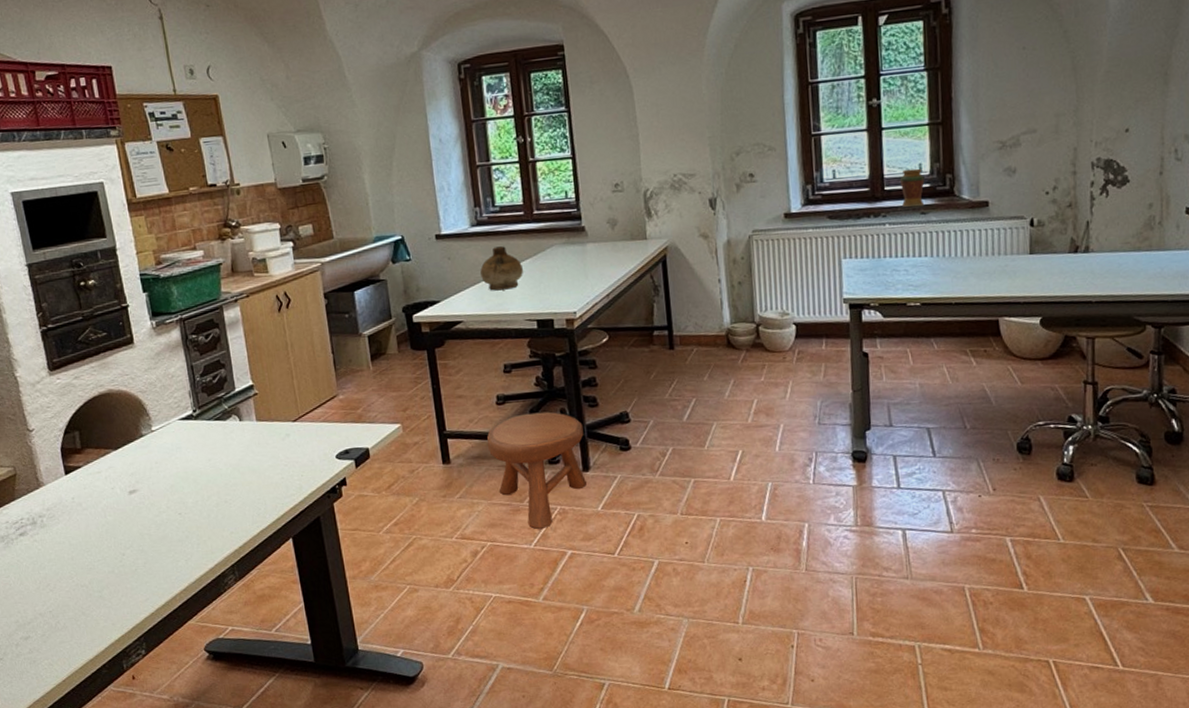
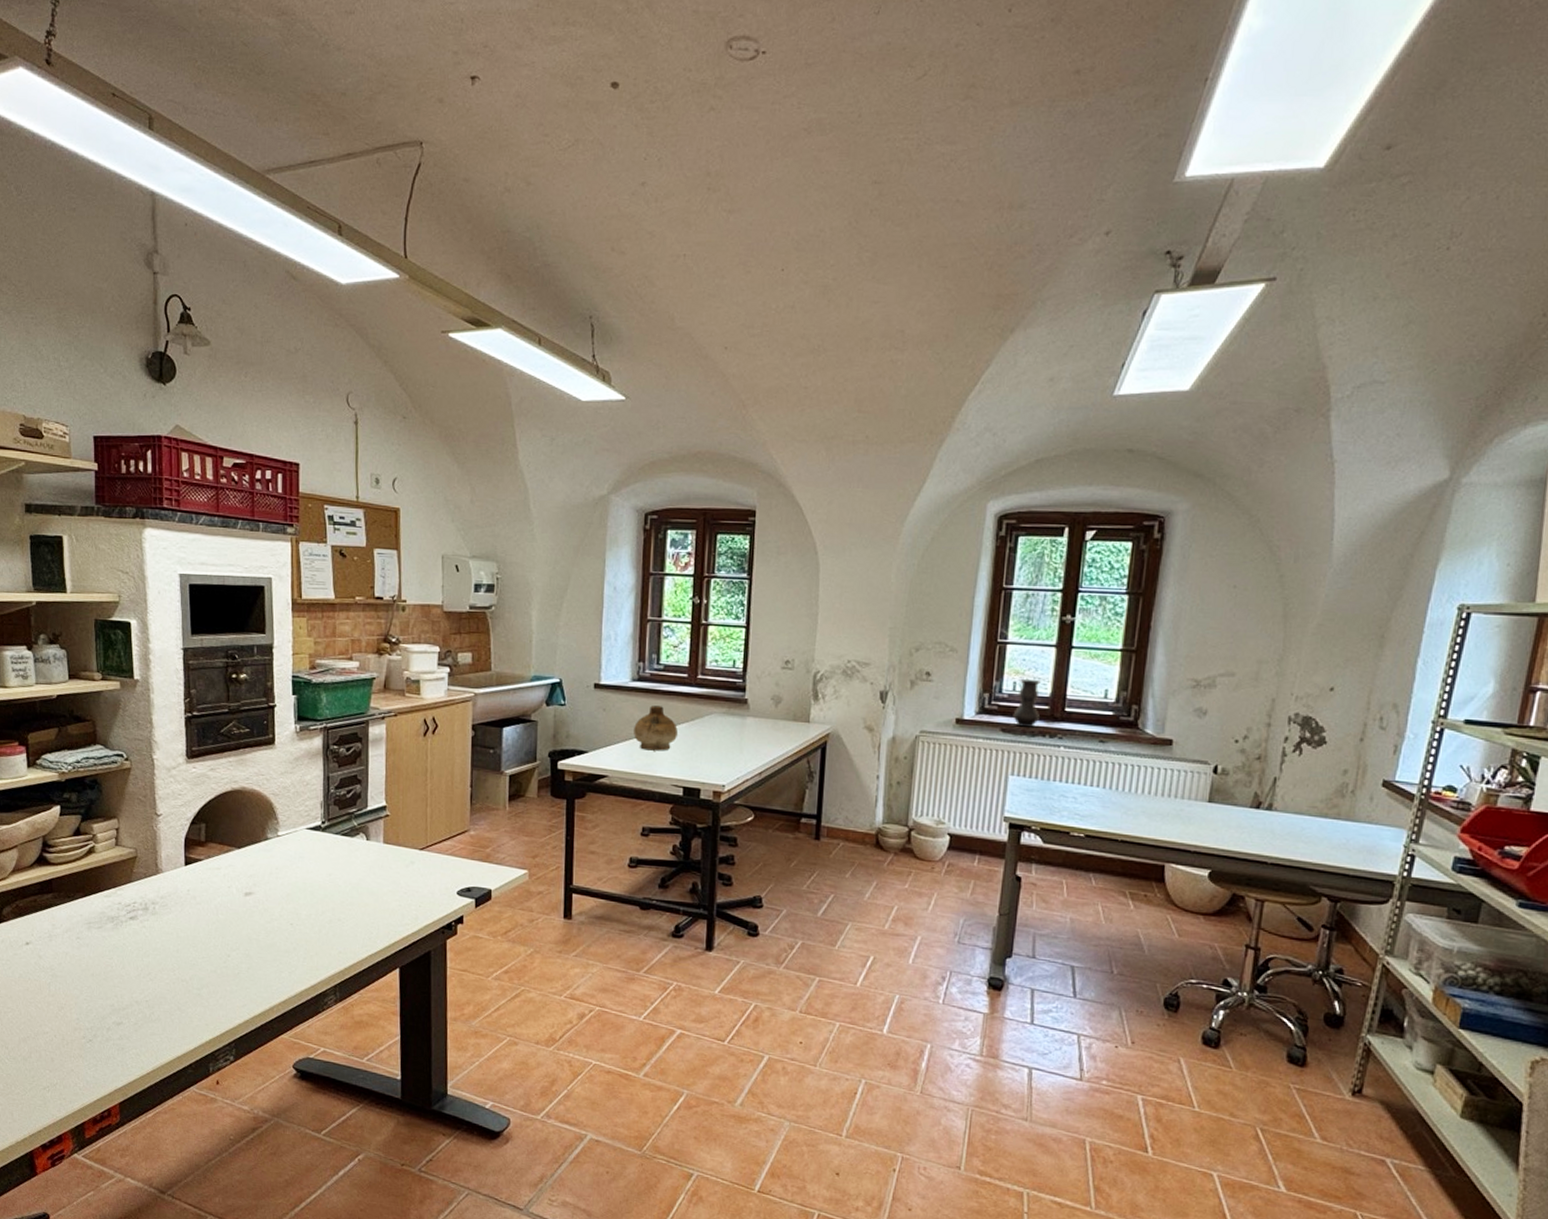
stool: present [487,411,586,529] -> none [612,880,713,1002]
vase: none [837,165,862,212] -> present [1013,678,1042,727]
decorative vase: present [899,168,925,208] -> none [1081,693,1109,734]

